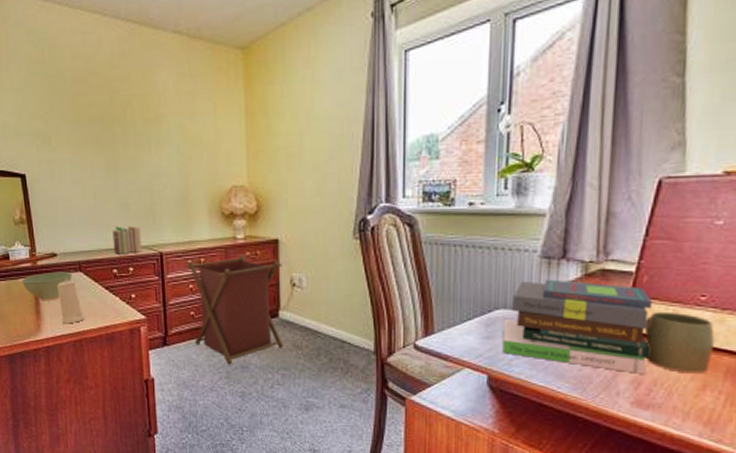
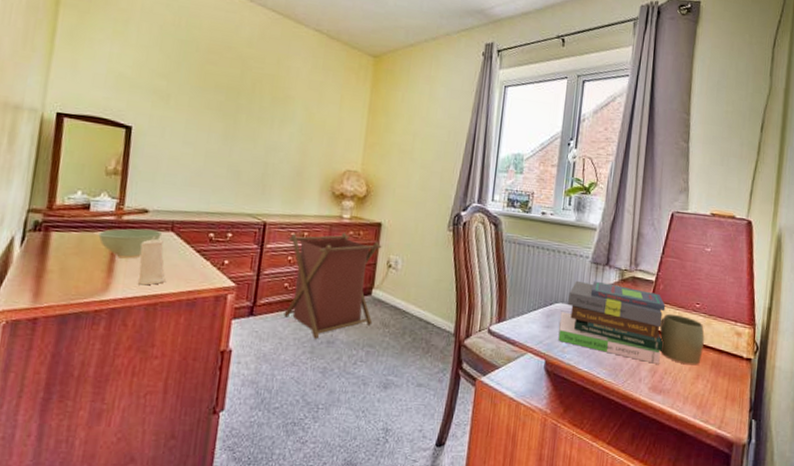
books: present [112,225,142,254] -> none [214,191,248,220]

